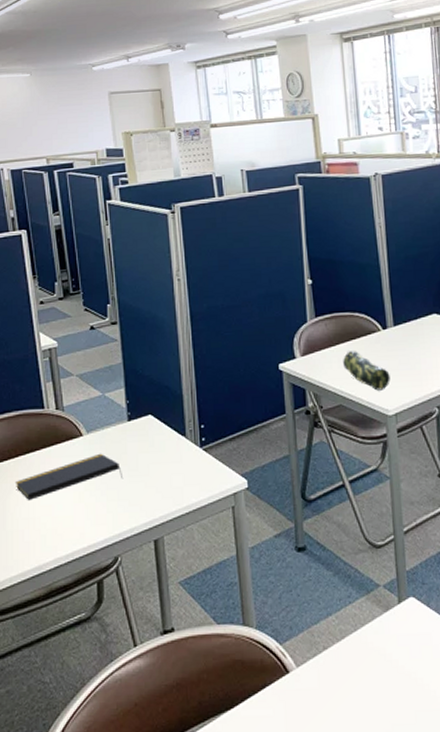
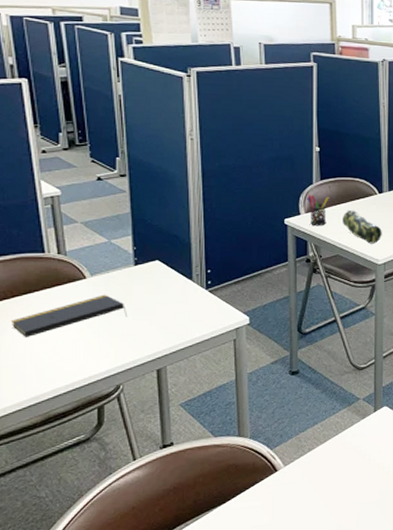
pen holder: none [302,334,326,372] -> present [307,194,329,226]

